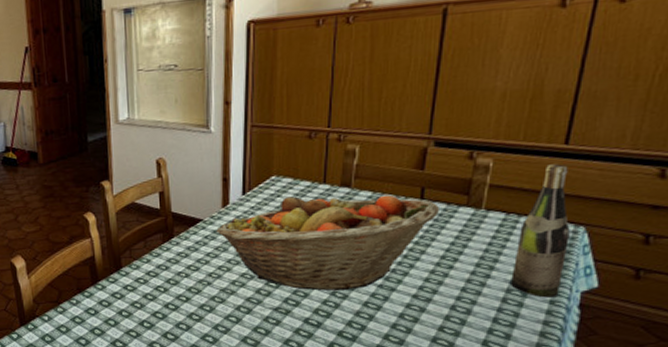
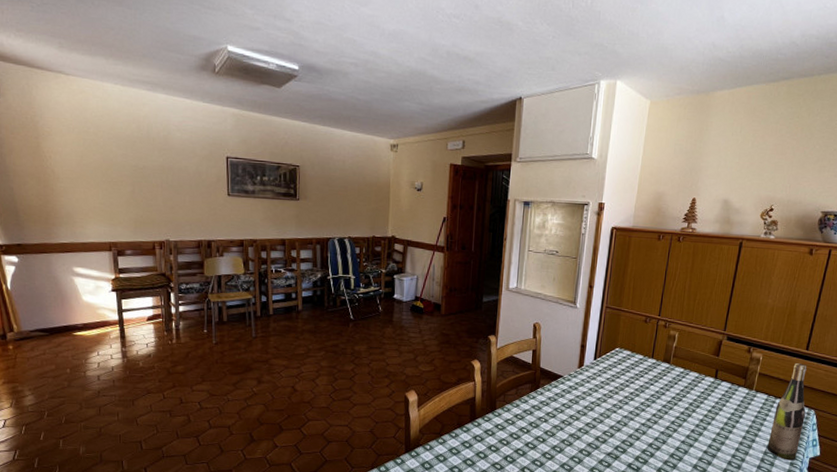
fruit basket: present [216,195,441,291] -> none [572,365,727,443]

